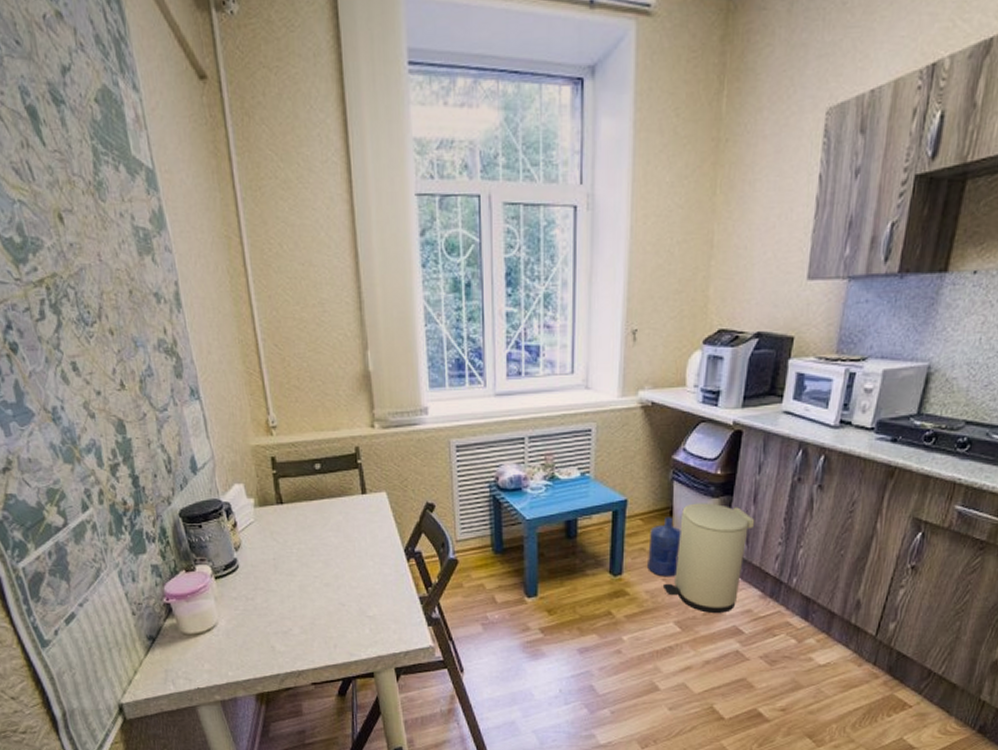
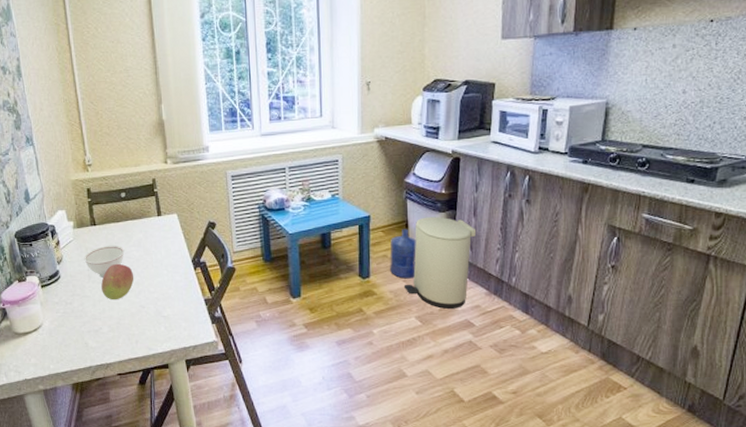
bowl: none [268,528,320,568] -> present [84,245,125,278]
fruit: none [291,551,332,596] -> present [101,263,134,300]

